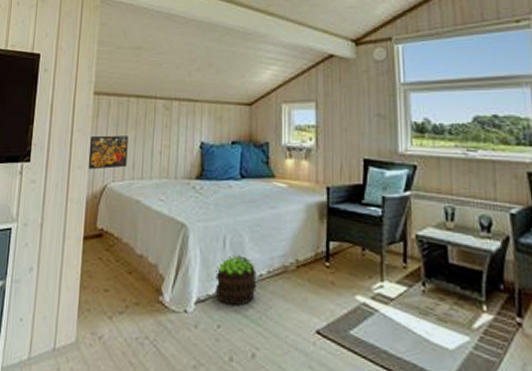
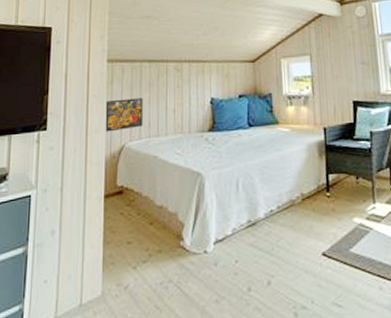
potted plant: present [215,255,257,307] -> none [231,195,269,242]

